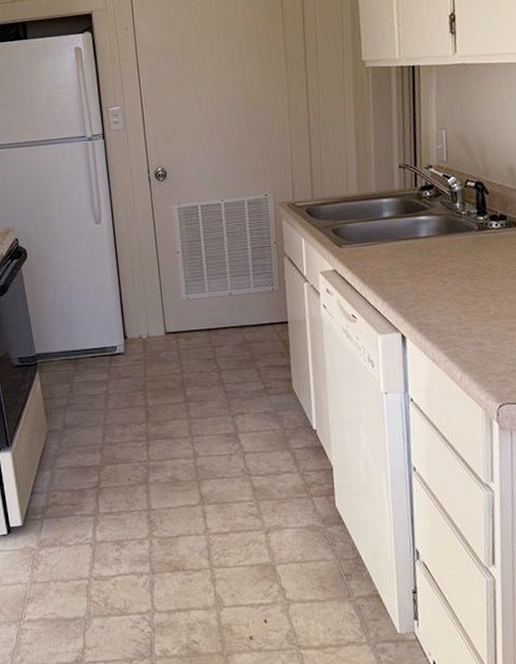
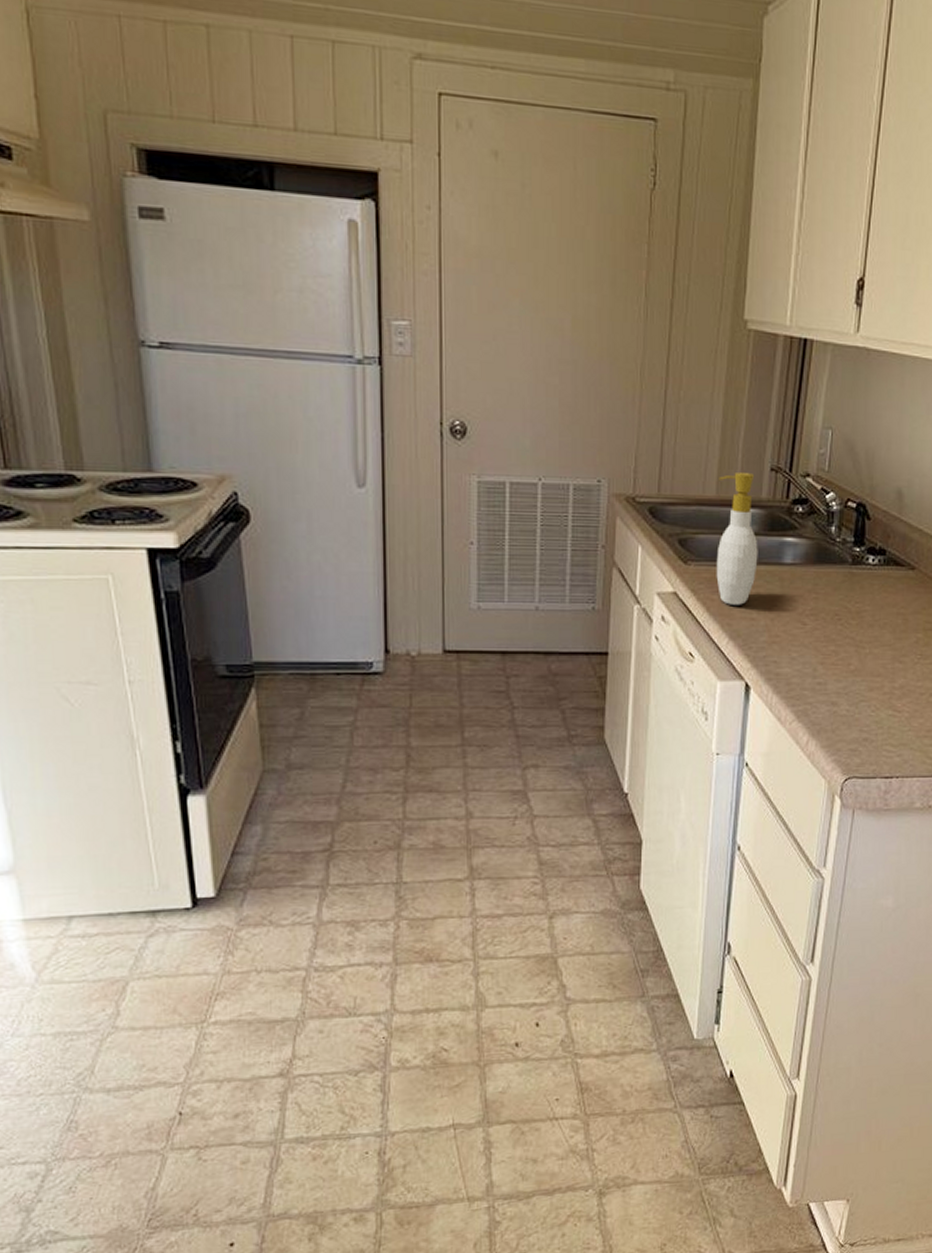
soap bottle: none [358,172,399,275] -> present [716,471,758,605]

